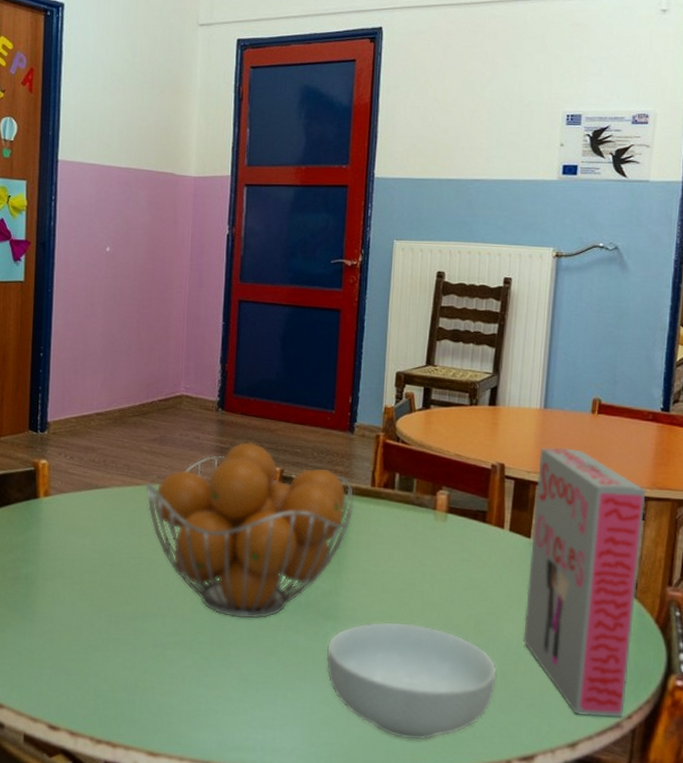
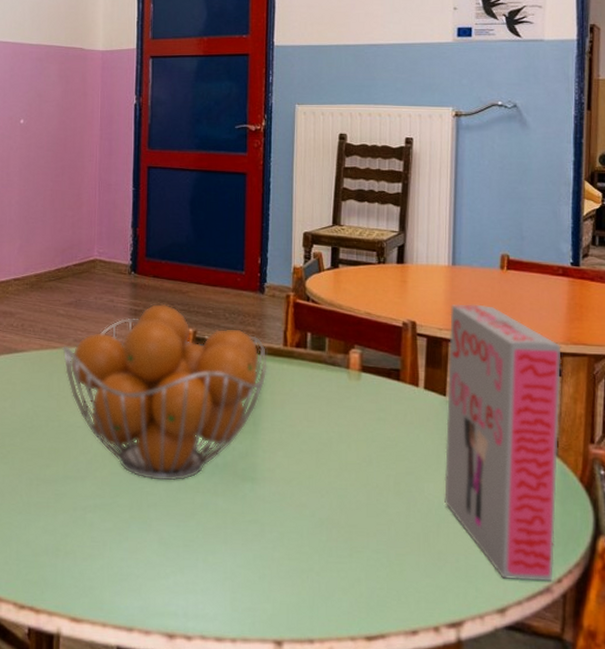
cereal bowl: present [326,621,497,740] -> none [245,483,419,605]

